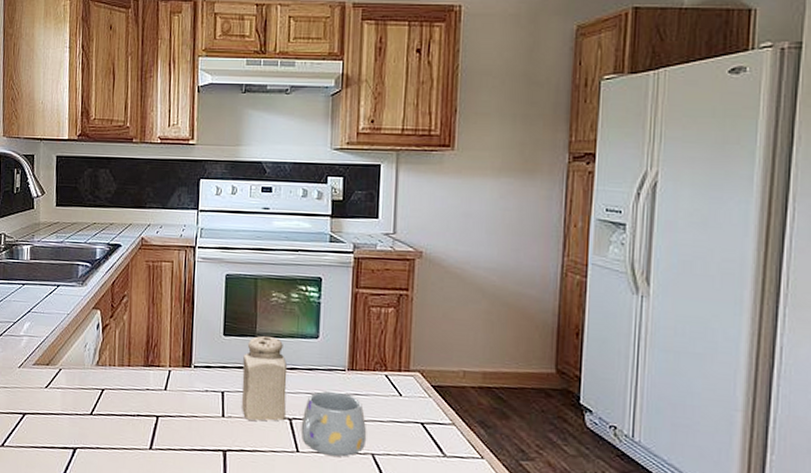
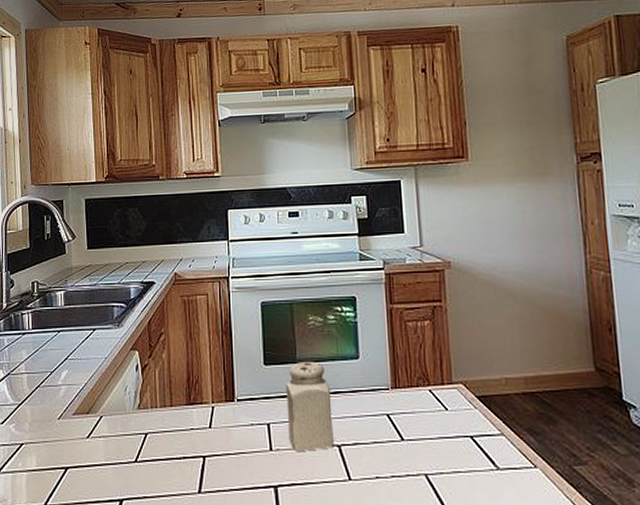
mug: present [300,390,367,457] -> none [350,412,418,482]

